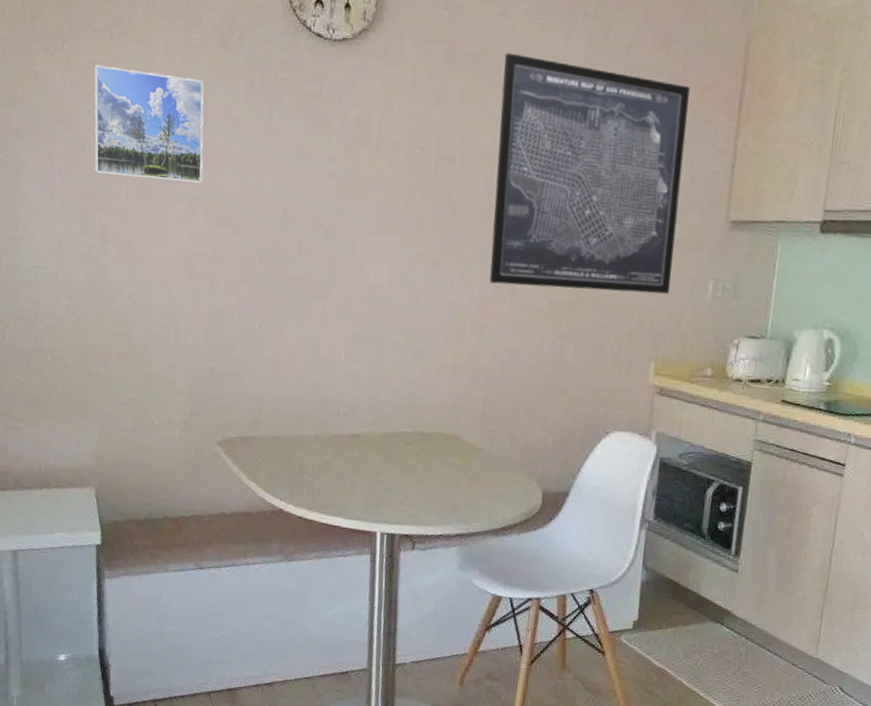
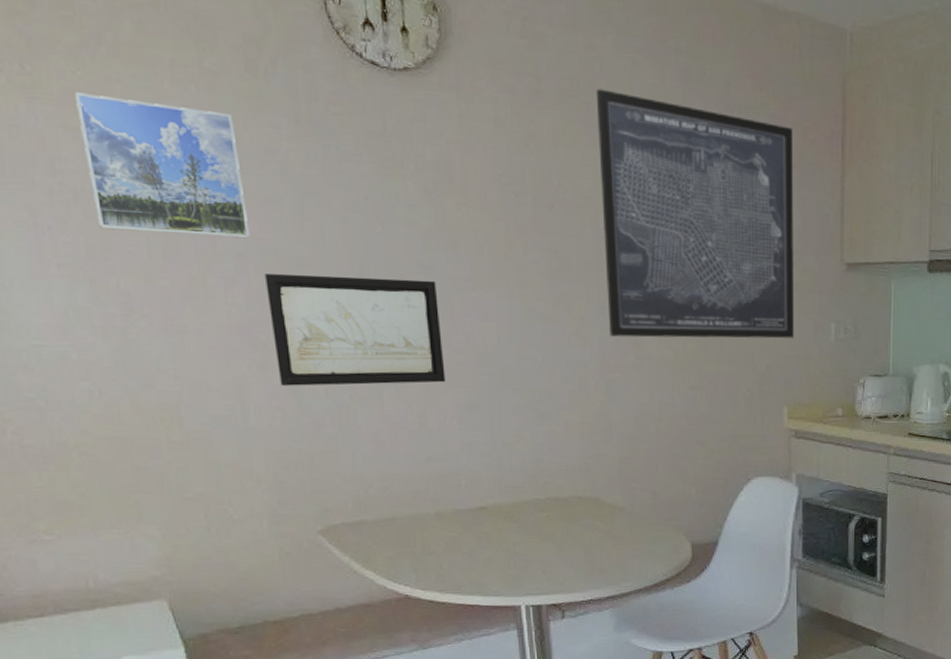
wall art: none [206,214,344,317] -> present [265,274,446,386]

